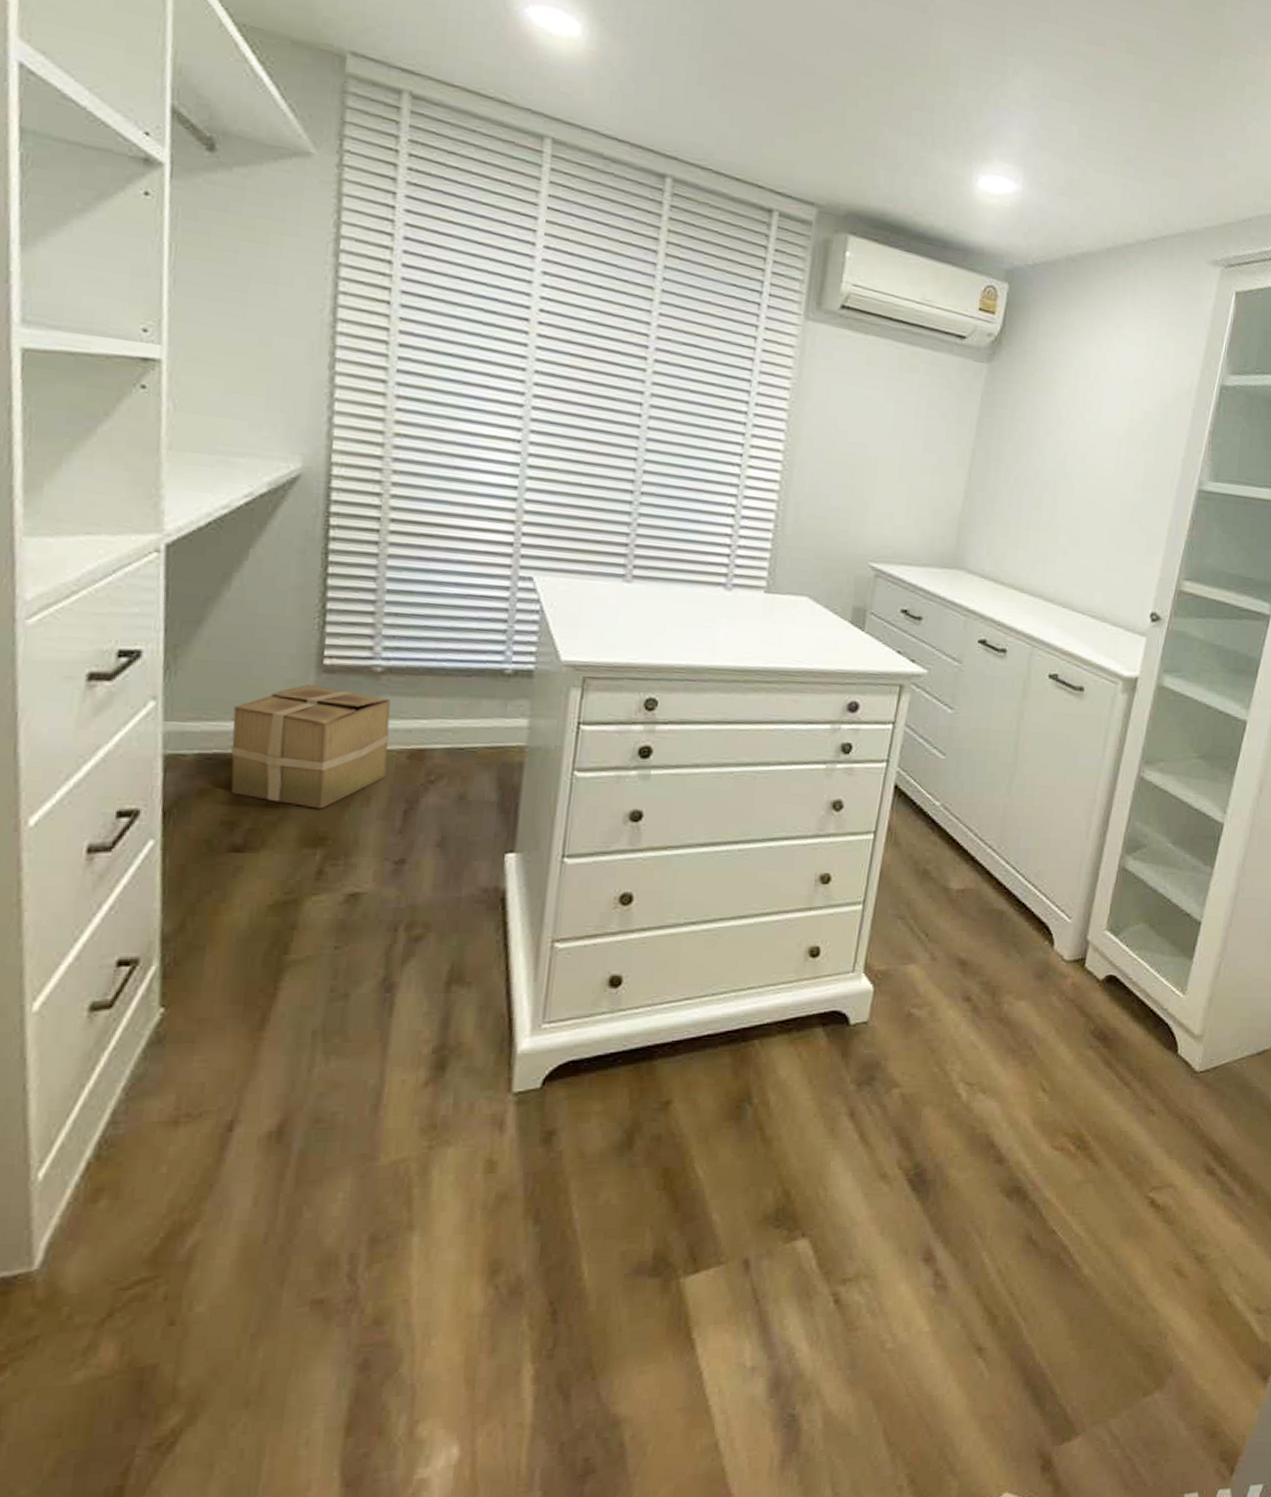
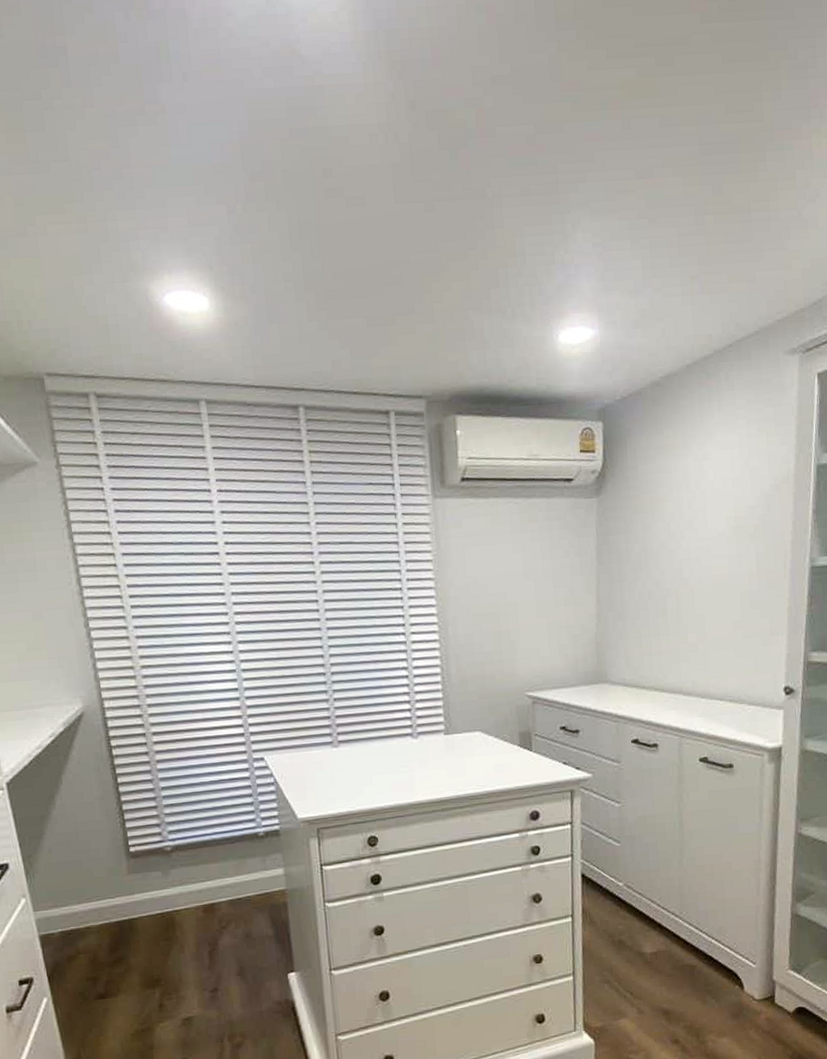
cardboard box: present [230,684,391,809] -> none [77,868,191,960]

